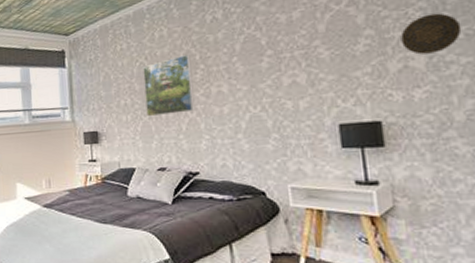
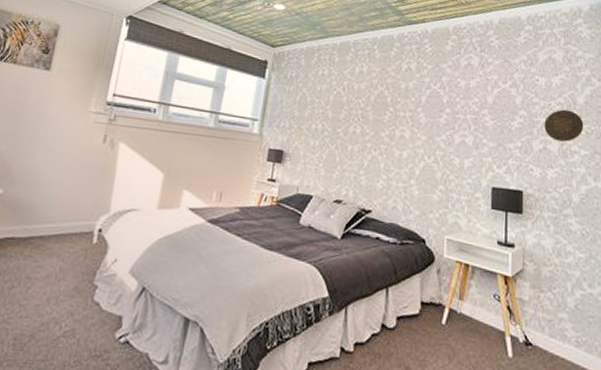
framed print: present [143,54,195,117] -> none [334,94,383,150]

